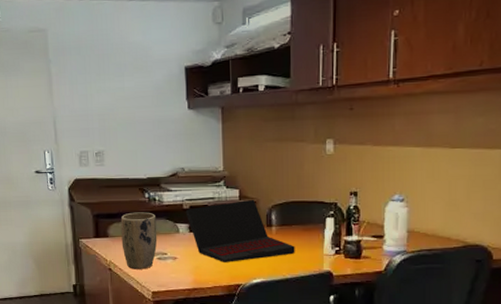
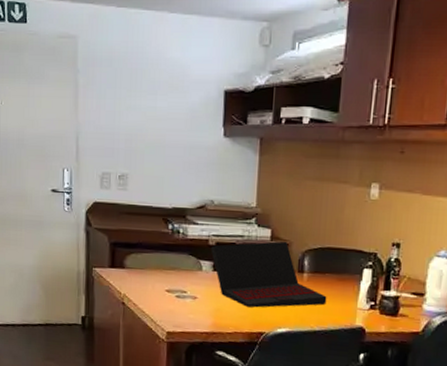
plant pot: present [120,212,157,269] -> none [138,244,179,307]

